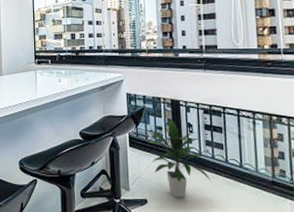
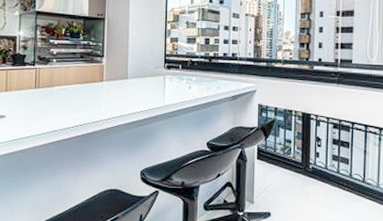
indoor plant: present [147,119,212,198] -> none [276,132,335,212]

